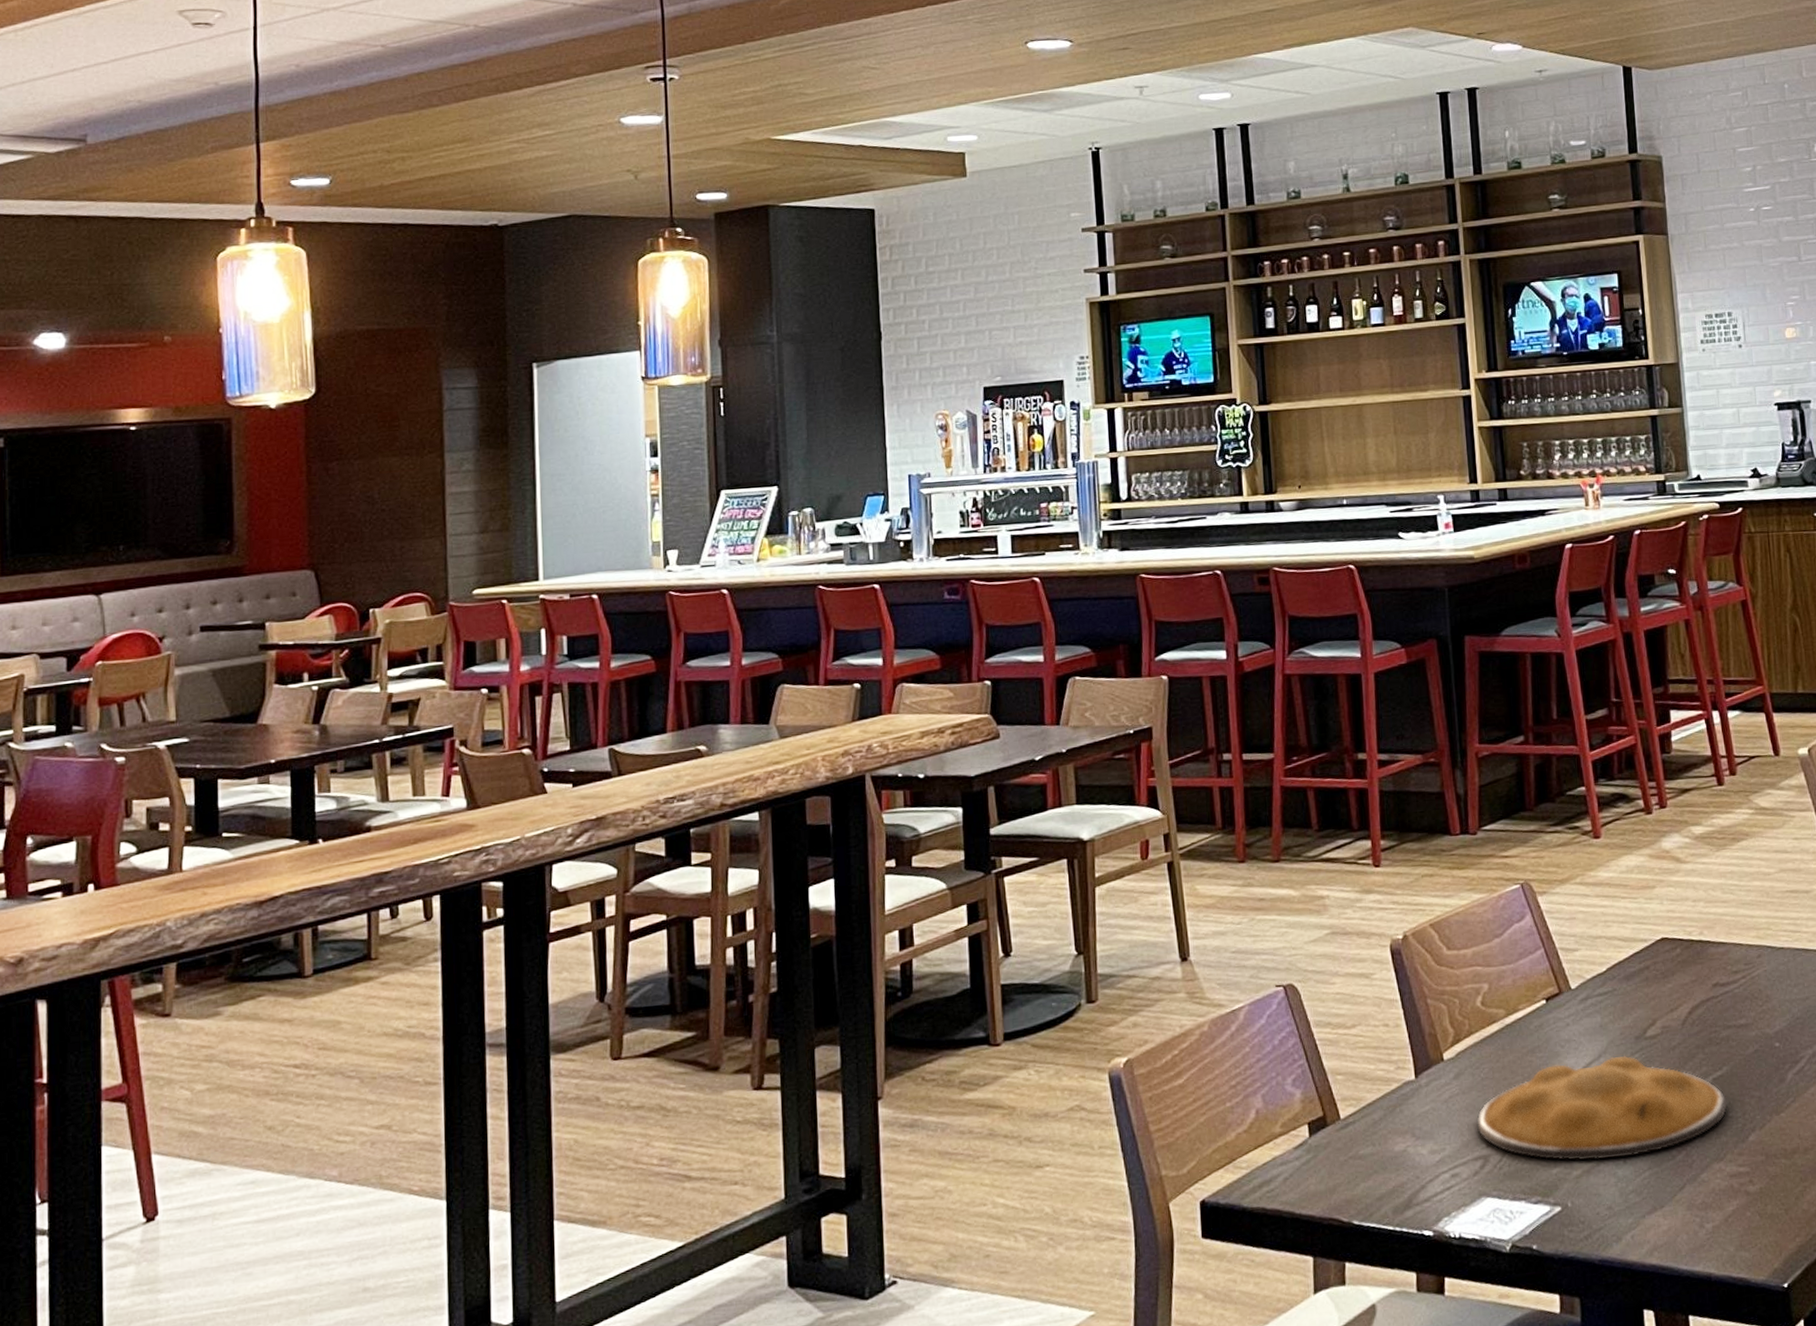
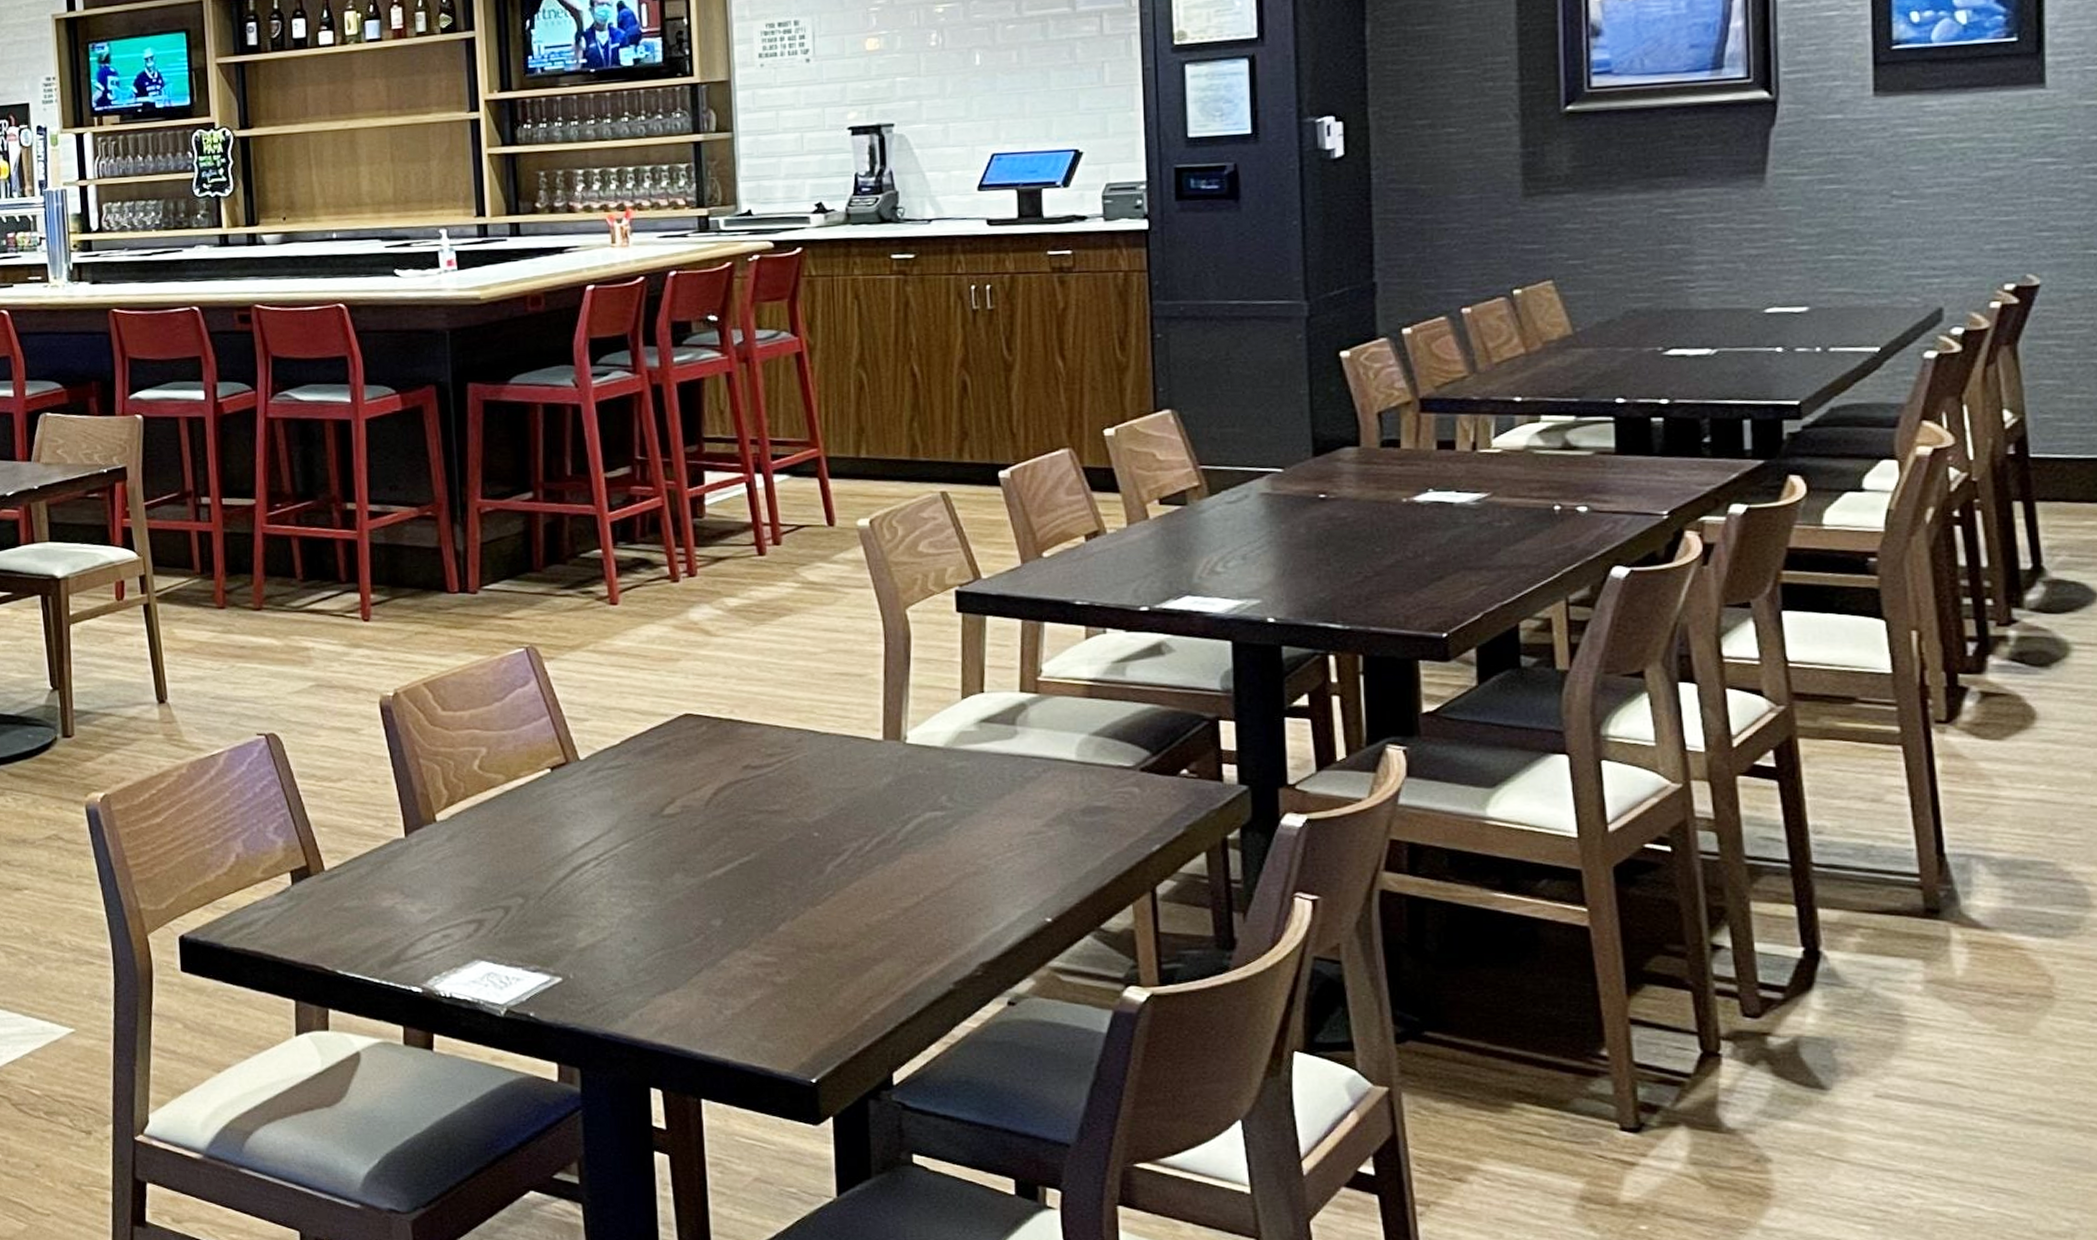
plate: present [1476,1055,1728,1161] -> none [471,832,755,935]

